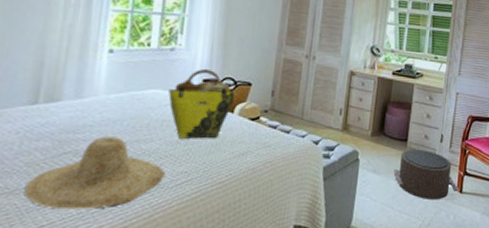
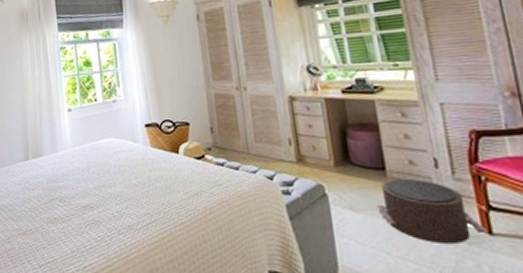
straw hat: present [24,136,166,210] -> none [32,183,132,248]
tote bag: present [168,69,236,139] -> none [119,115,177,182]

